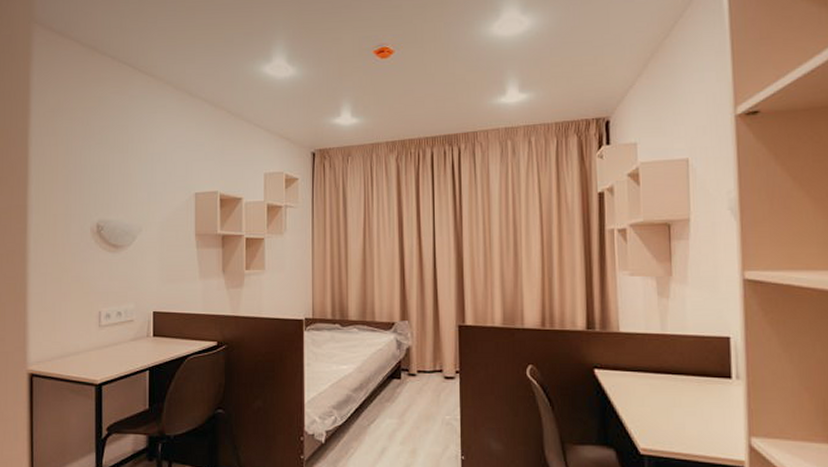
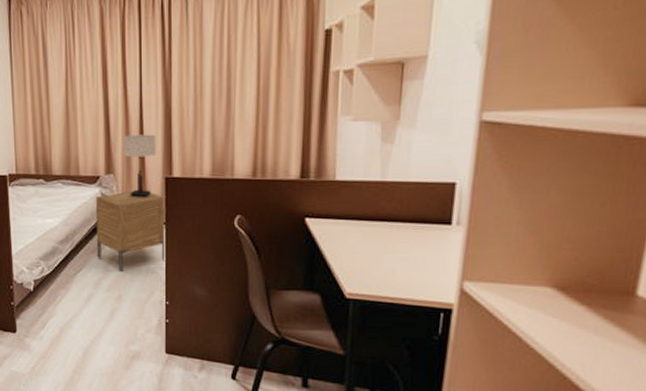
nightstand: none [390,338,460,424] -> present [95,190,166,273]
table lamp: none [418,282,450,346] -> present [123,134,156,198]

